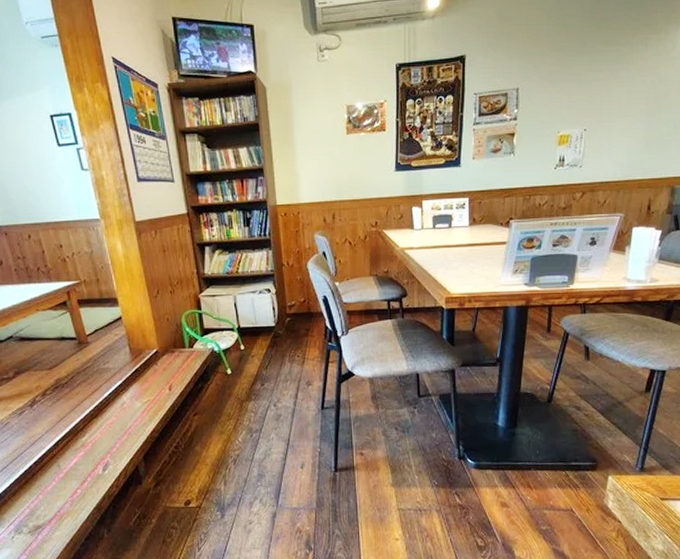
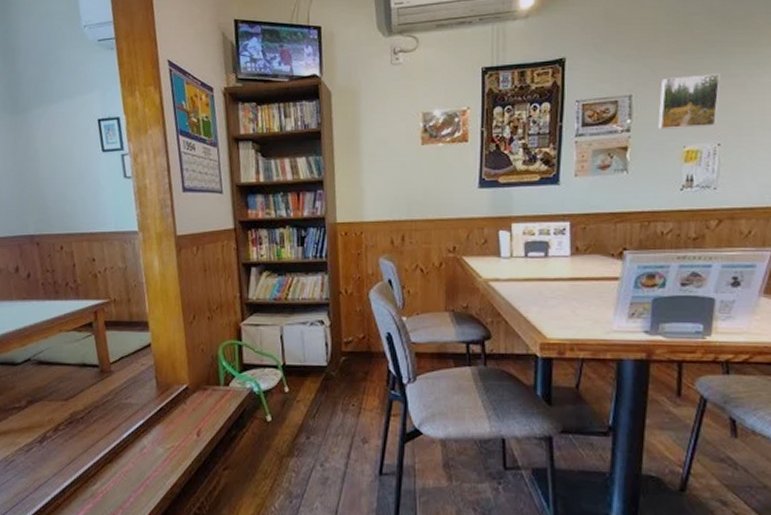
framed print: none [538,69,588,118] -> present [657,74,720,129]

